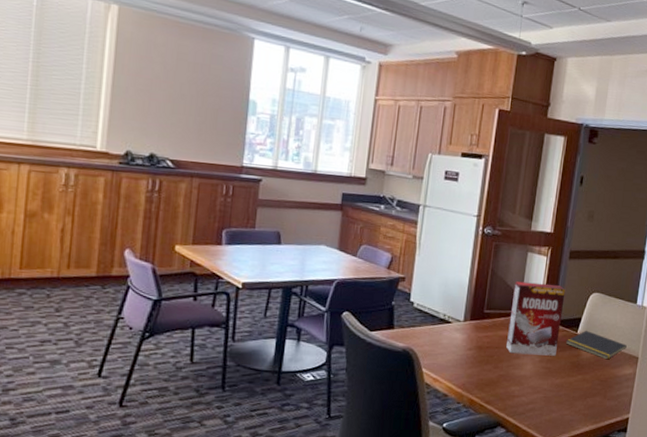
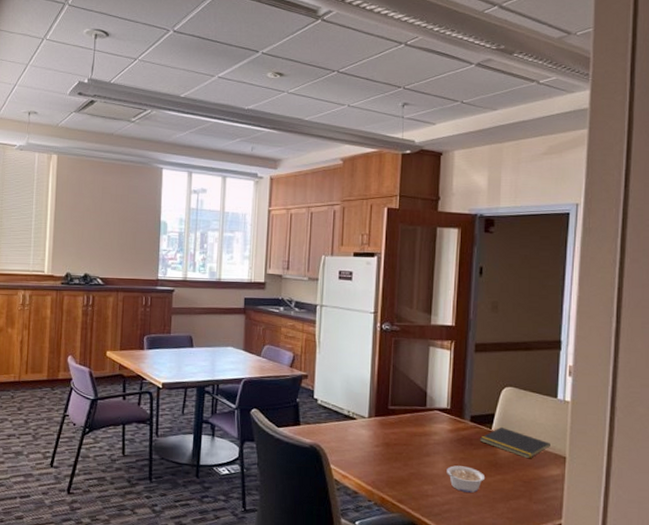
cereal box: present [506,281,566,356] -> none [415,376,474,454]
legume: none [533,367,568,392] -> present [447,465,486,493]

